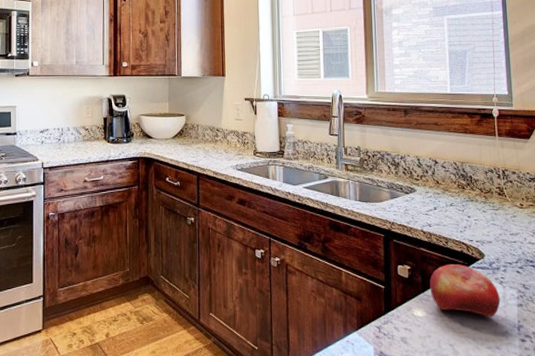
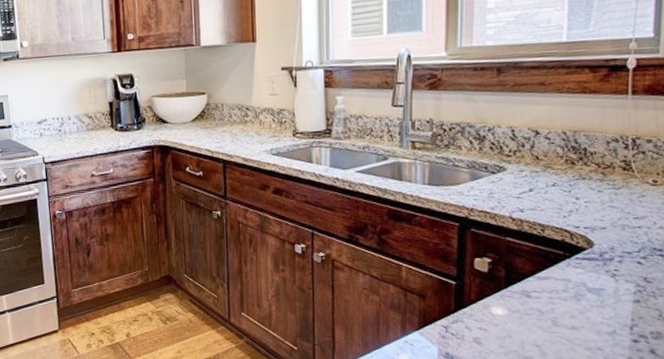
fruit: present [429,264,501,317] -> none [515,255,610,315]

